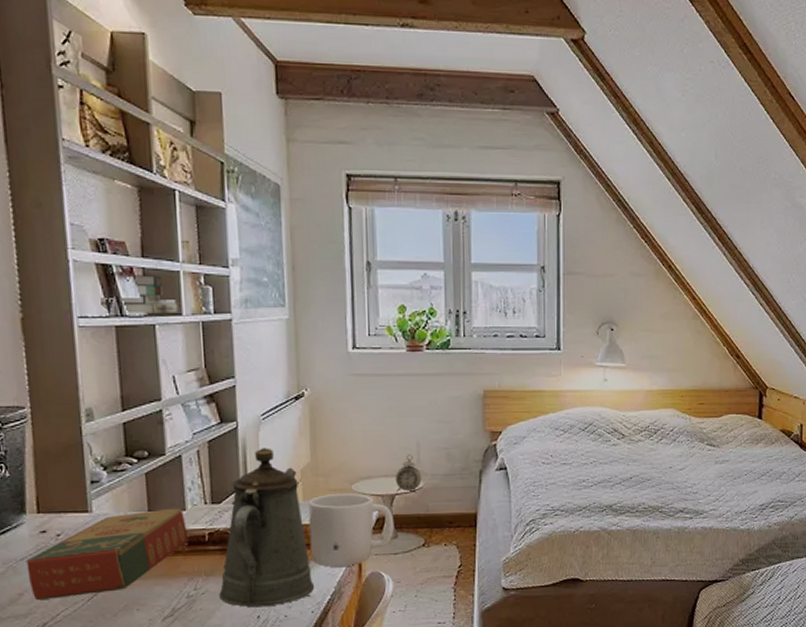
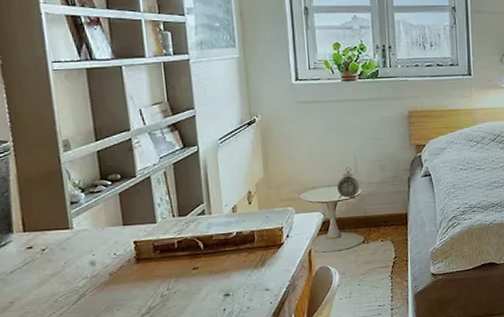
book: present [26,508,189,601] -> none [15,221,161,307]
books: present [101,275,179,313] -> none [72,23,142,57]
coffee pot: present [219,448,314,607] -> none [189,167,271,302]
mug: present [308,493,395,567] -> none [263,201,338,265]

